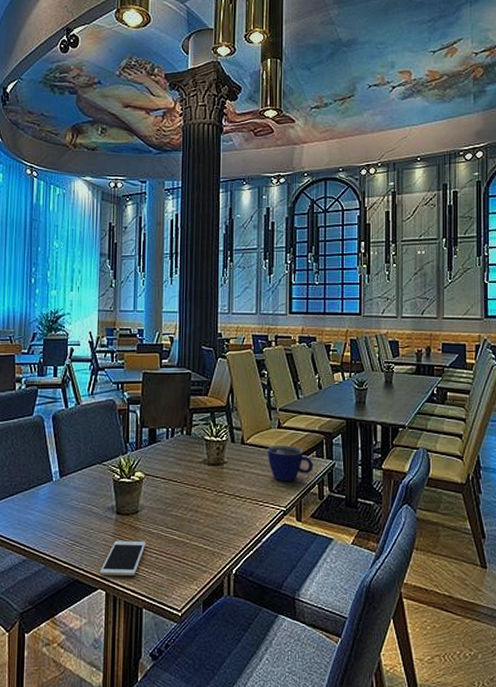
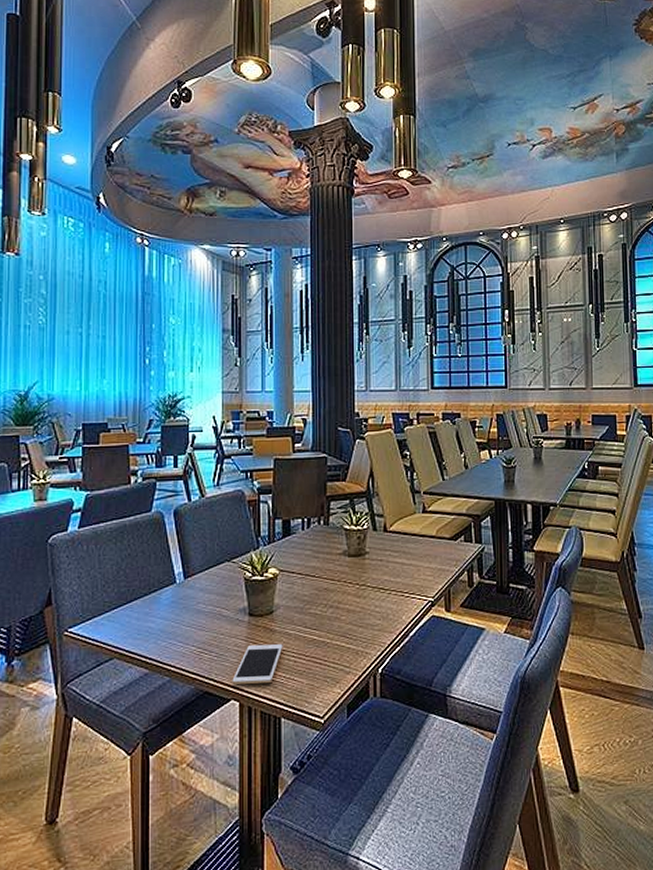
cup: present [267,445,314,481] -> none [412,530,462,570]

